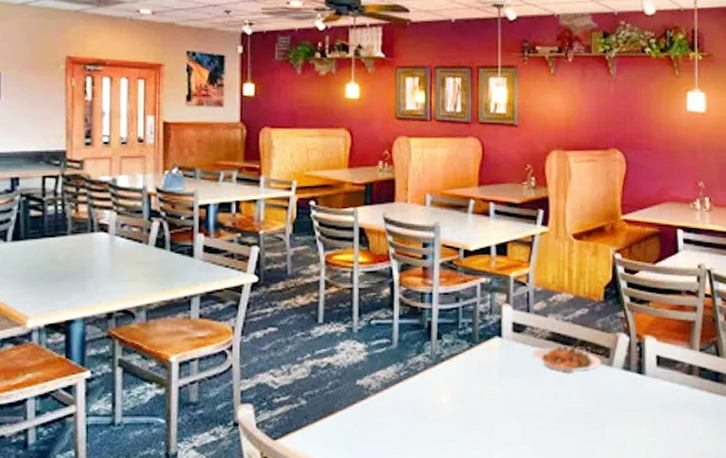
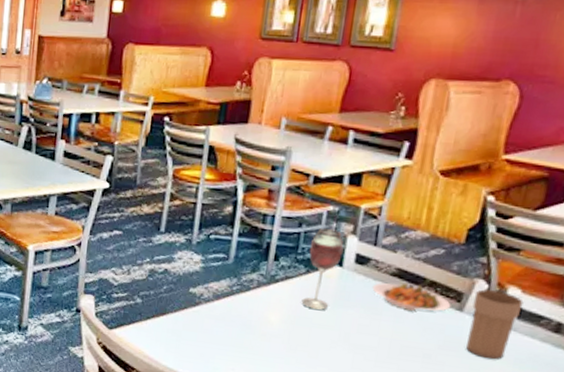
wineglass: none [469,301,500,384] -> present [301,228,344,310]
cup: none [619,342,660,408] -> present [466,289,523,359]

